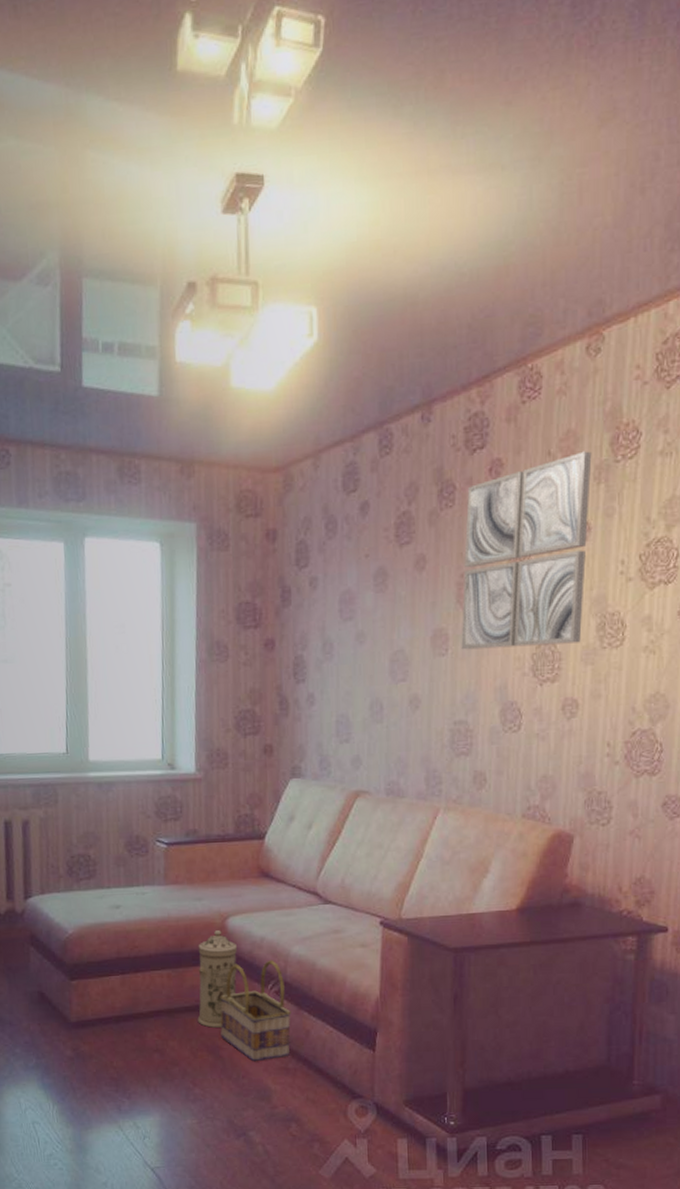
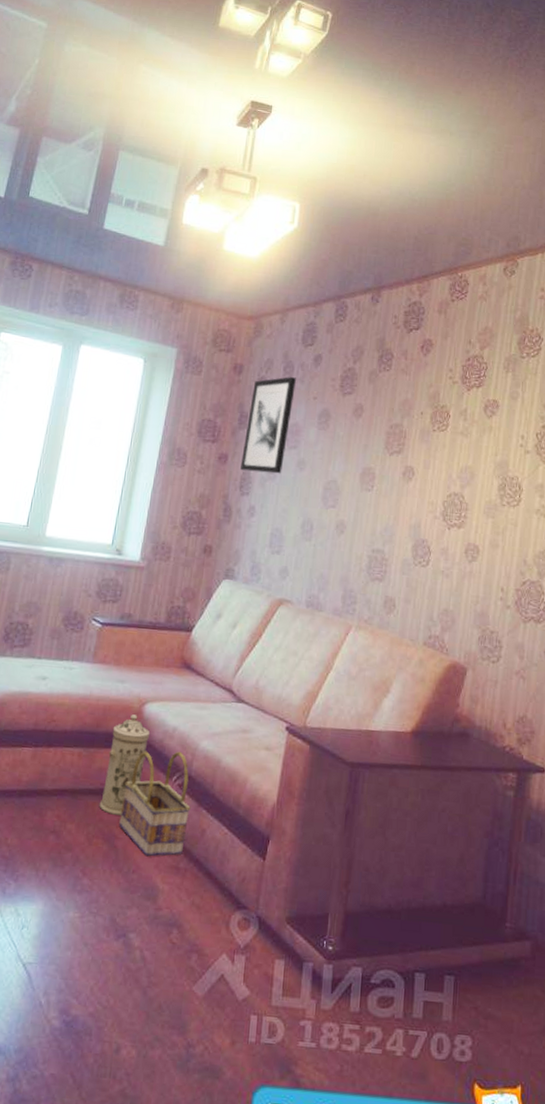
wall art: none [290,534,342,655] -> present [240,377,296,474]
wall art: present [461,451,592,650] -> none [385,345,503,498]

